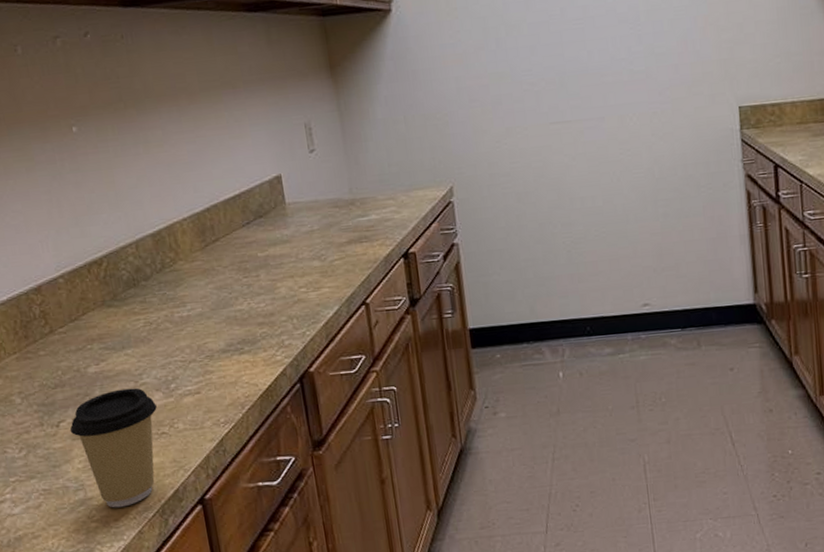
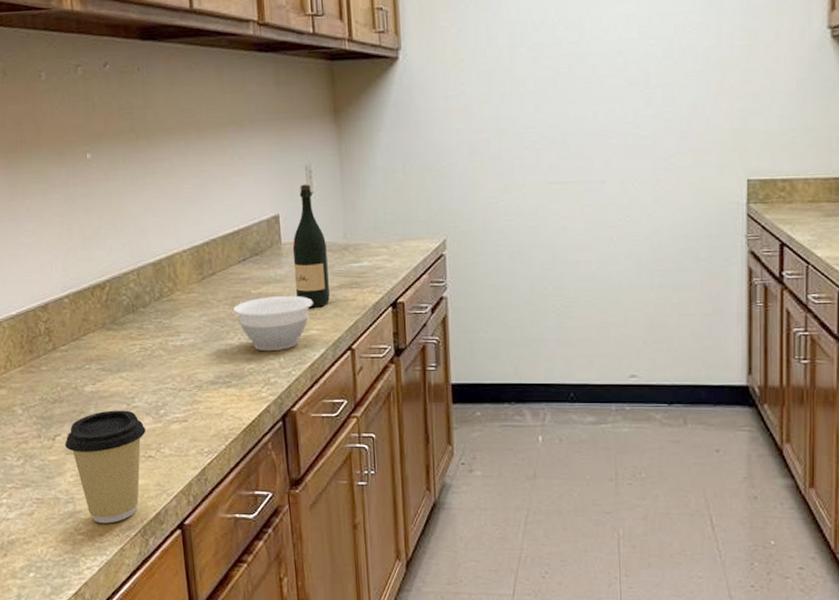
bowl: none [240,255,323,314] -> present [233,296,313,352]
wine bottle: none [297,141,340,266] -> present [292,184,330,308]

